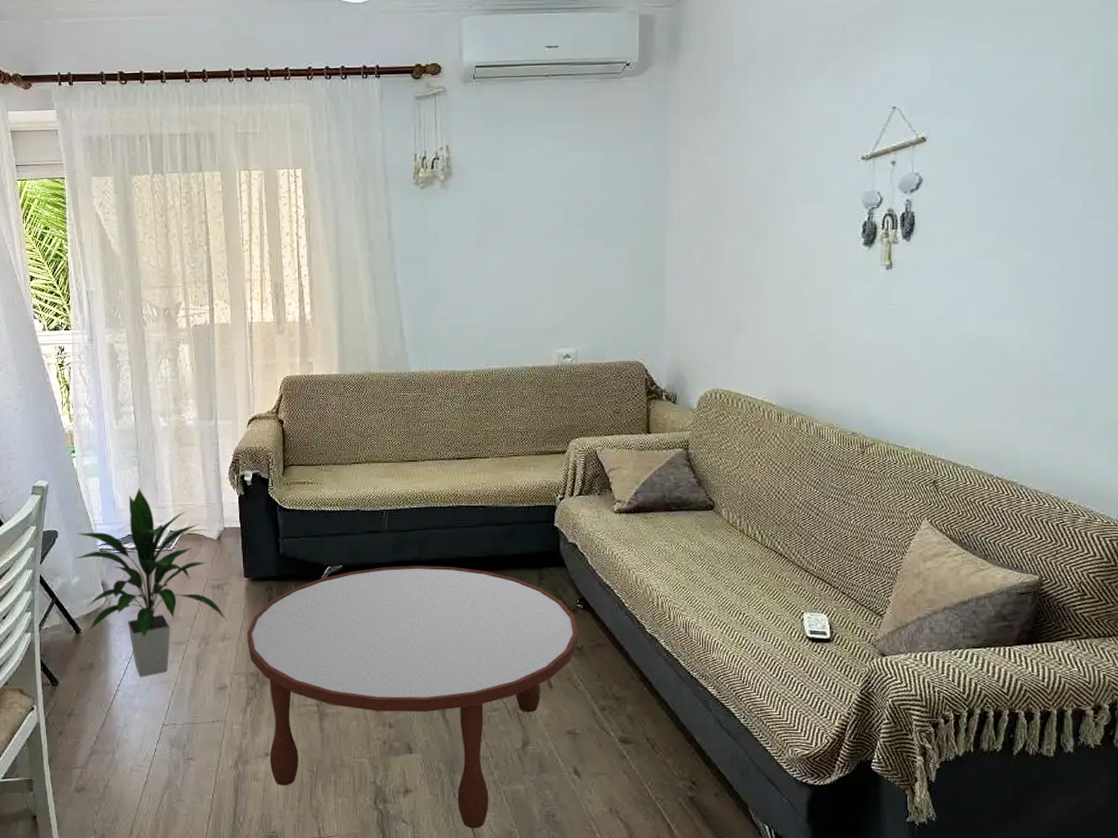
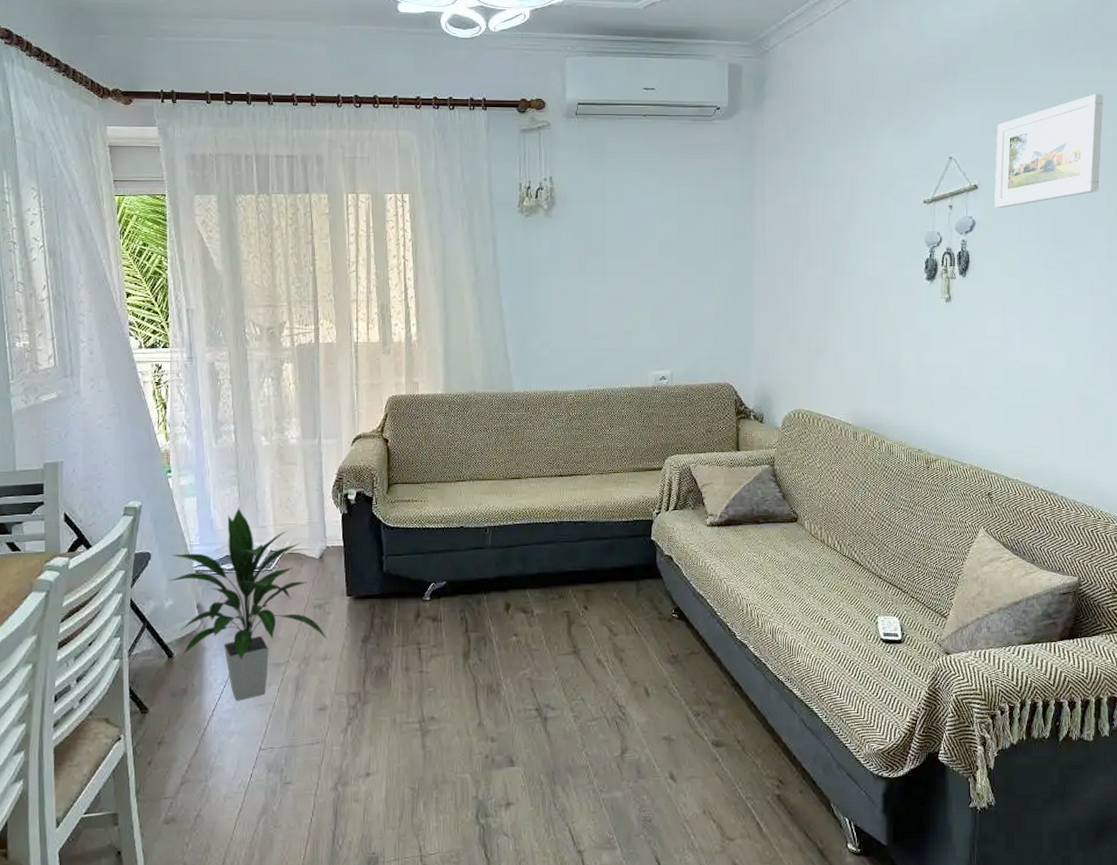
coffee table: present [247,565,579,829] -> none [349,580,674,838]
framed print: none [946,26,1082,163] -> present [994,94,1104,209]

